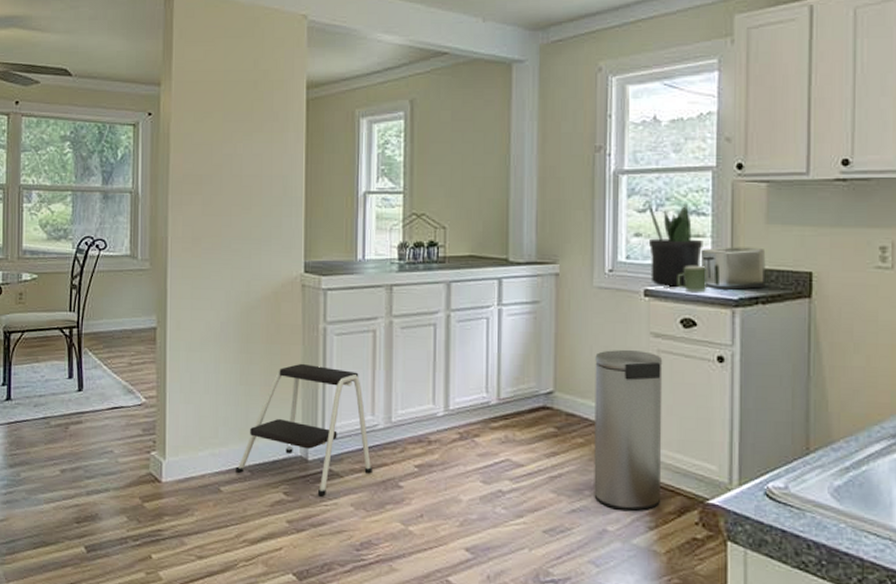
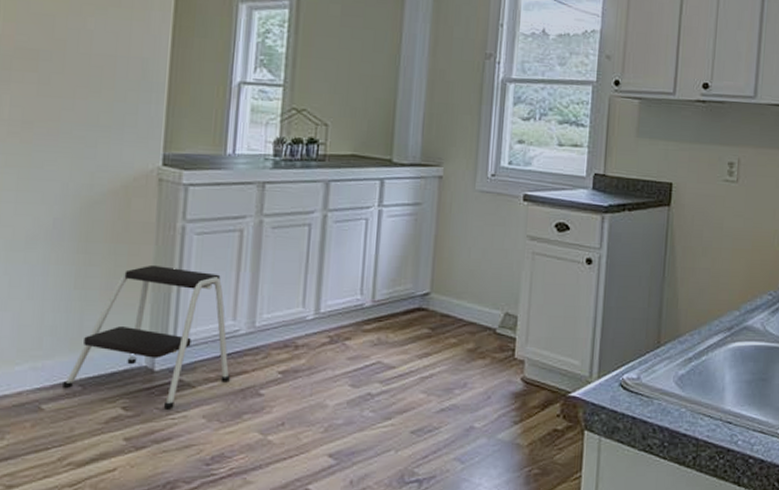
pedal bin: present [594,350,663,512] -> none [463,252,537,408]
planter: present [648,201,703,287] -> none [530,110,581,193]
mug: present [677,266,708,293] -> none [554,173,583,199]
toaster: present [700,247,766,291] -> none [577,157,635,198]

